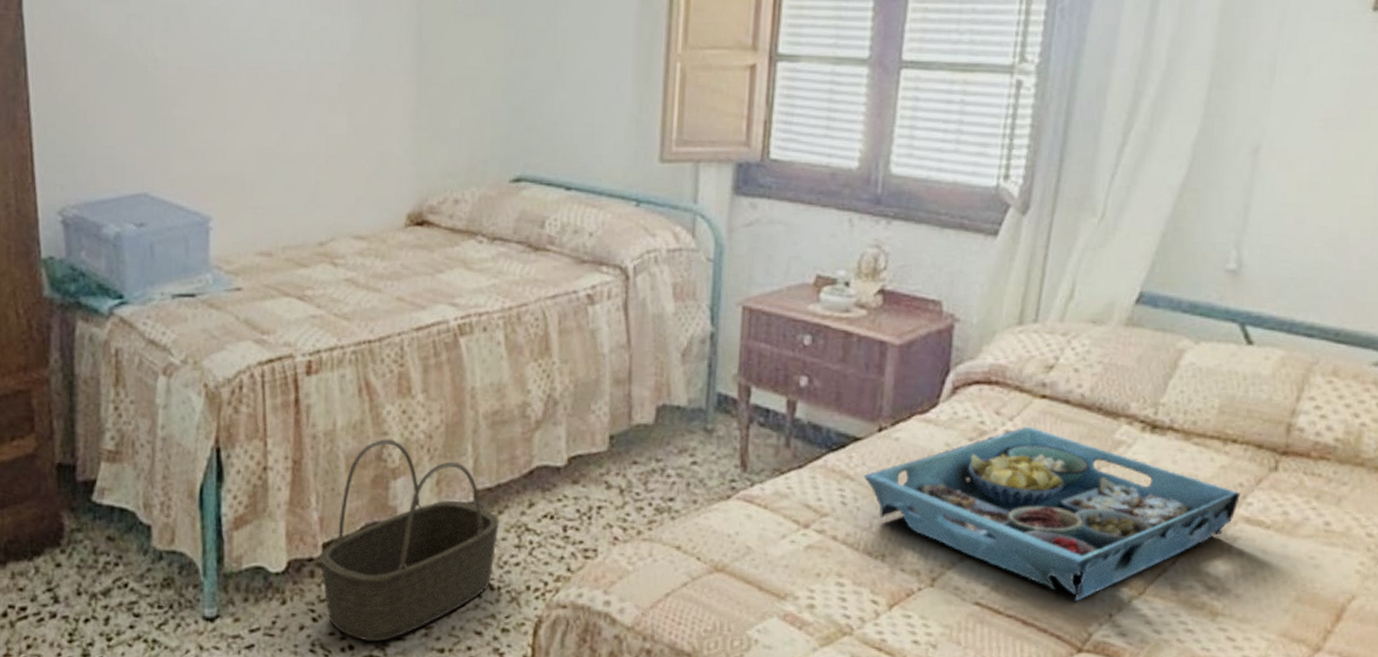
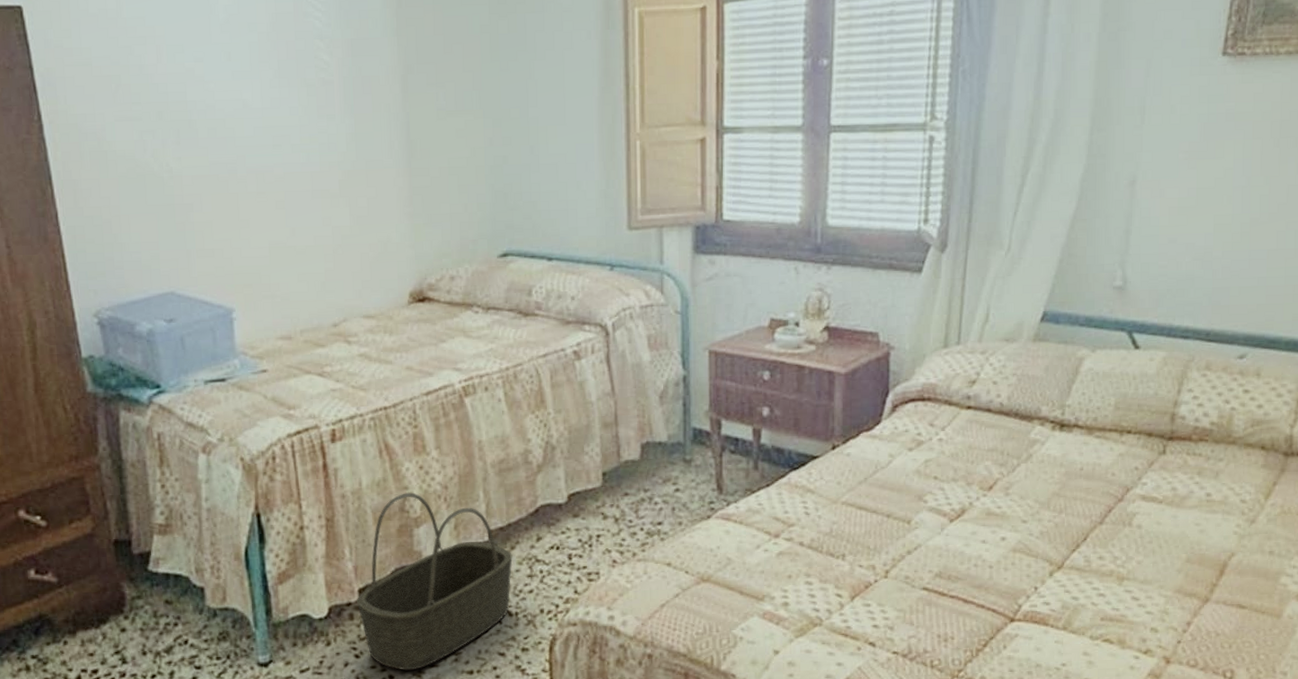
serving tray: present [863,426,1241,601] -> none [822,434,1136,579]

